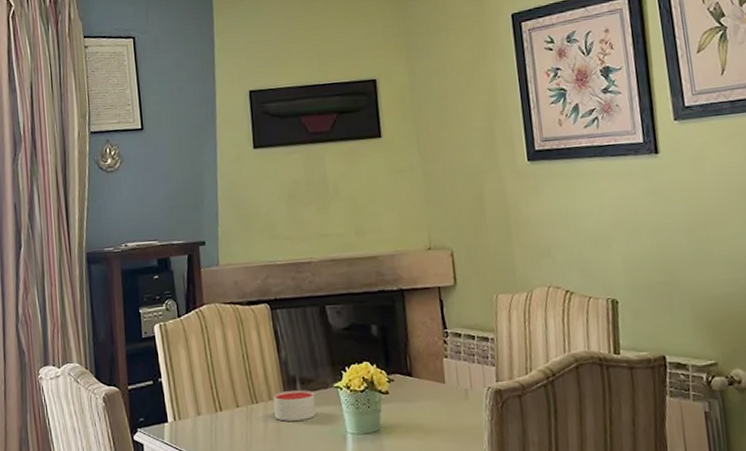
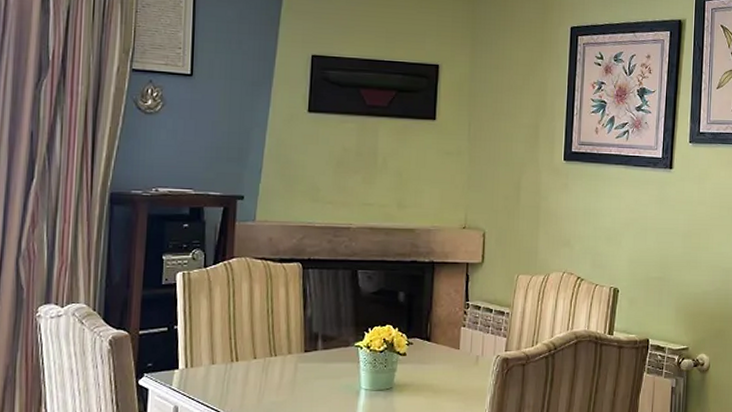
candle: present [273,390,316,421] -> none [292,347,335,375]

